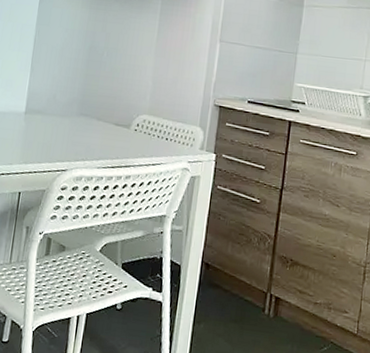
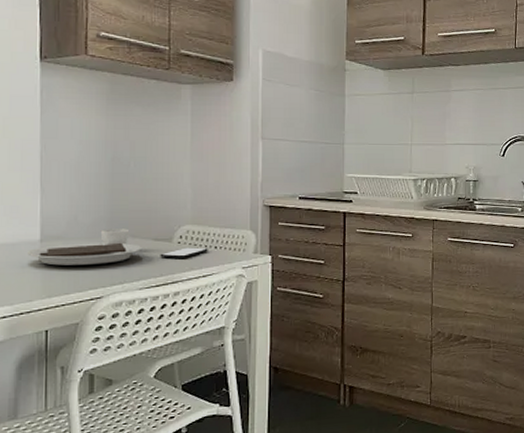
placemat: none [14,109,160,145] -> present [28,228,208,266]

